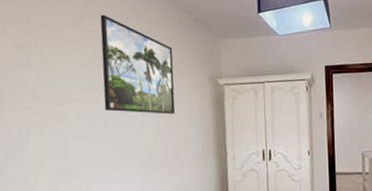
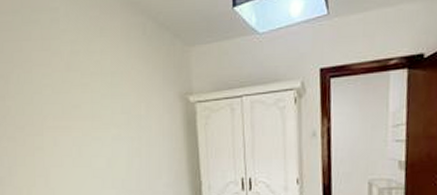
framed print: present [100,14,176,114] -> none [65,32,146,139]

